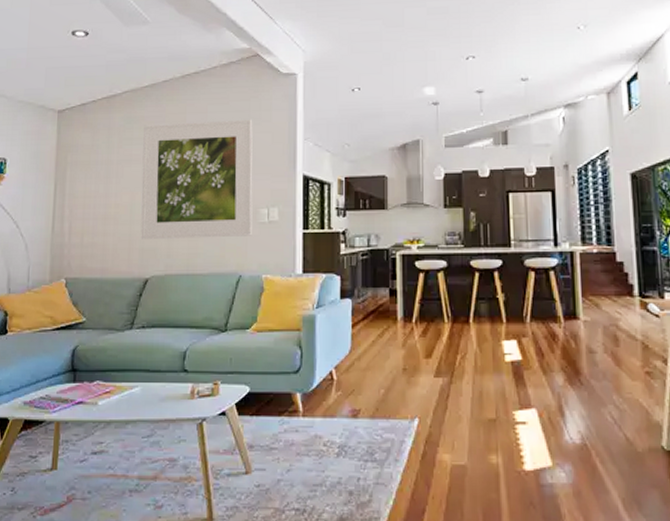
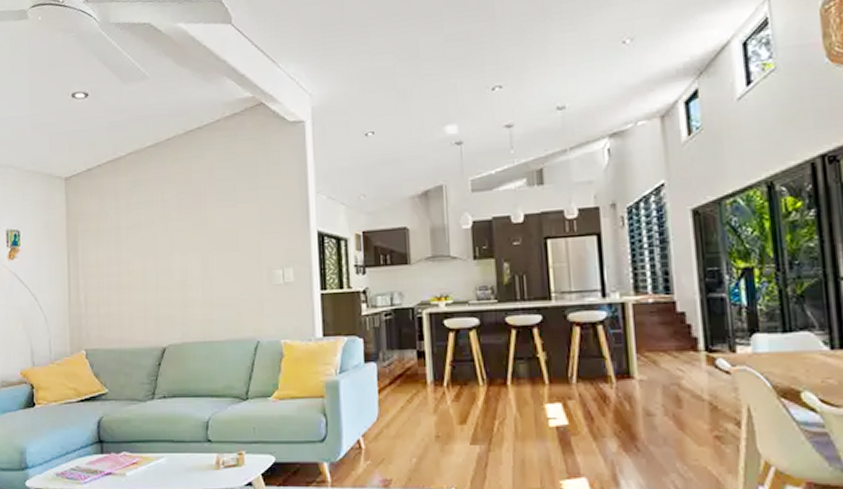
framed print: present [140,119,253,239] -> none [150,174,268,307]

